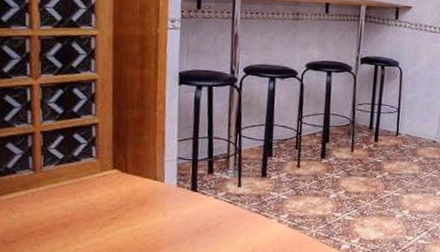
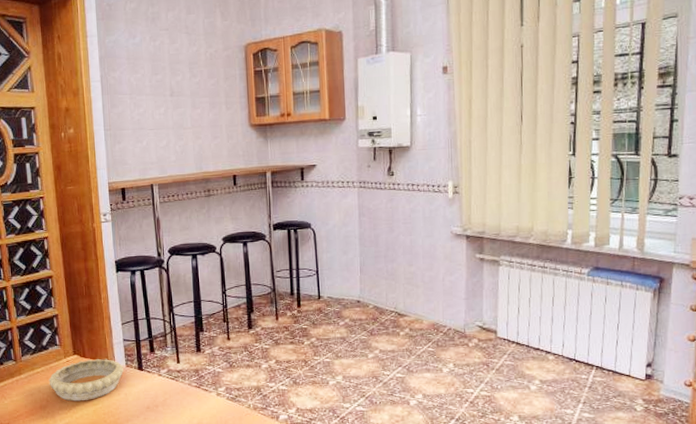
decorative bowl: none [76,175,174,221] -> present [48,359,123,402]

